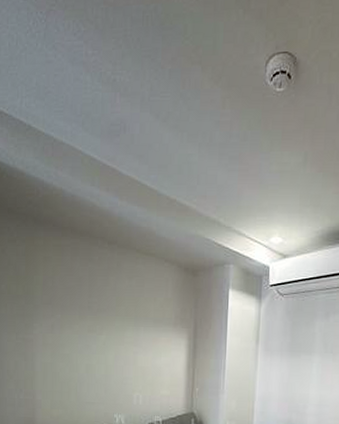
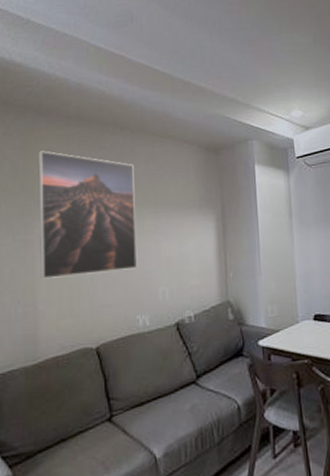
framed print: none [37,259,119,375] -> present [38,150,138,279]

